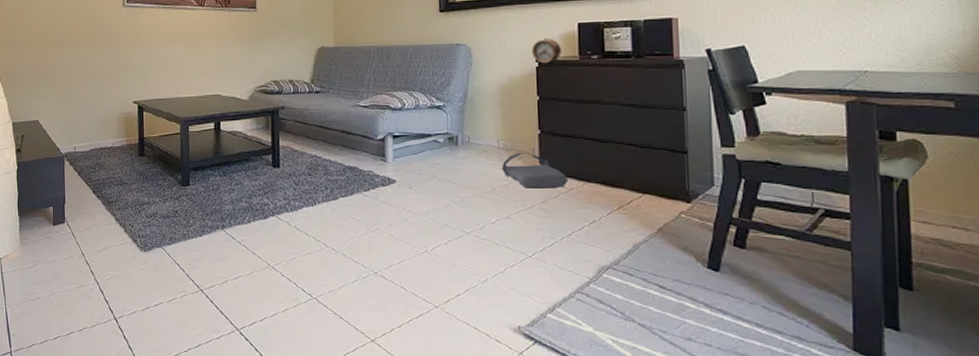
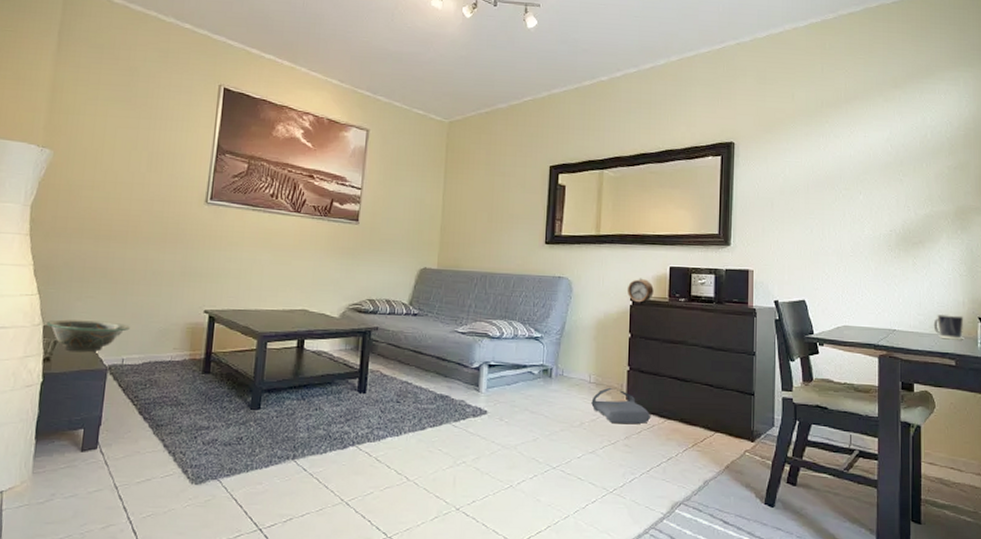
decorative bowl: none [14,116,77,143] -> present [46,319,130,353]
mug: none [921,47,966,78] -> present [933,313,964,340]

